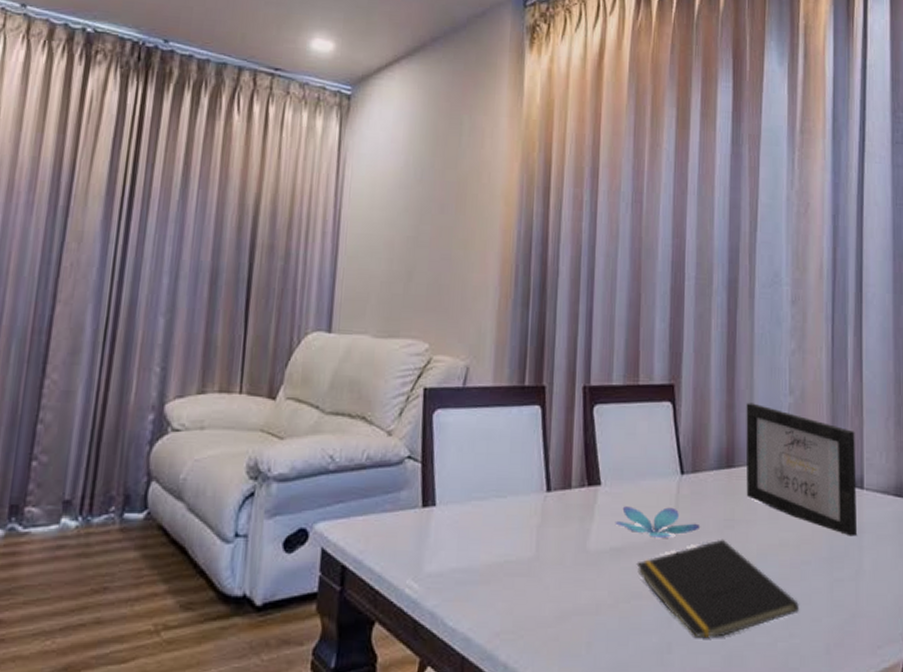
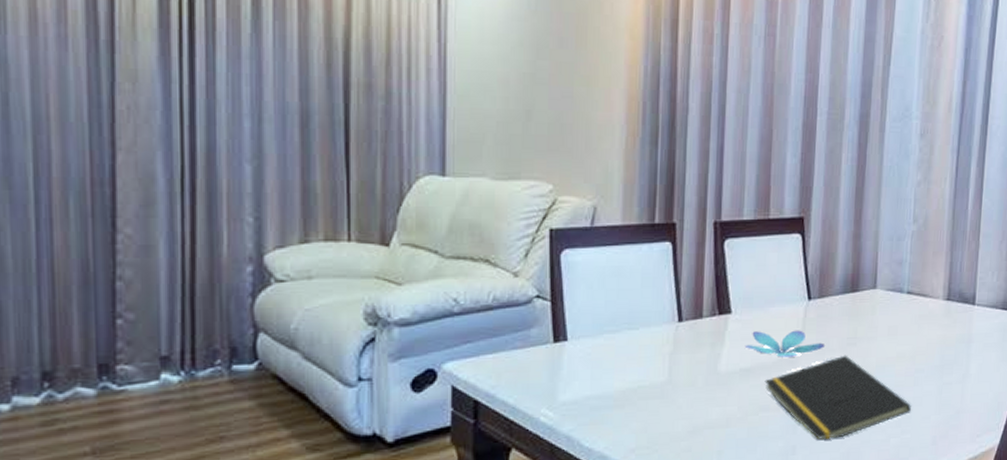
picture frame: present [746,403,857,537] -> none [868,232,971,346]

